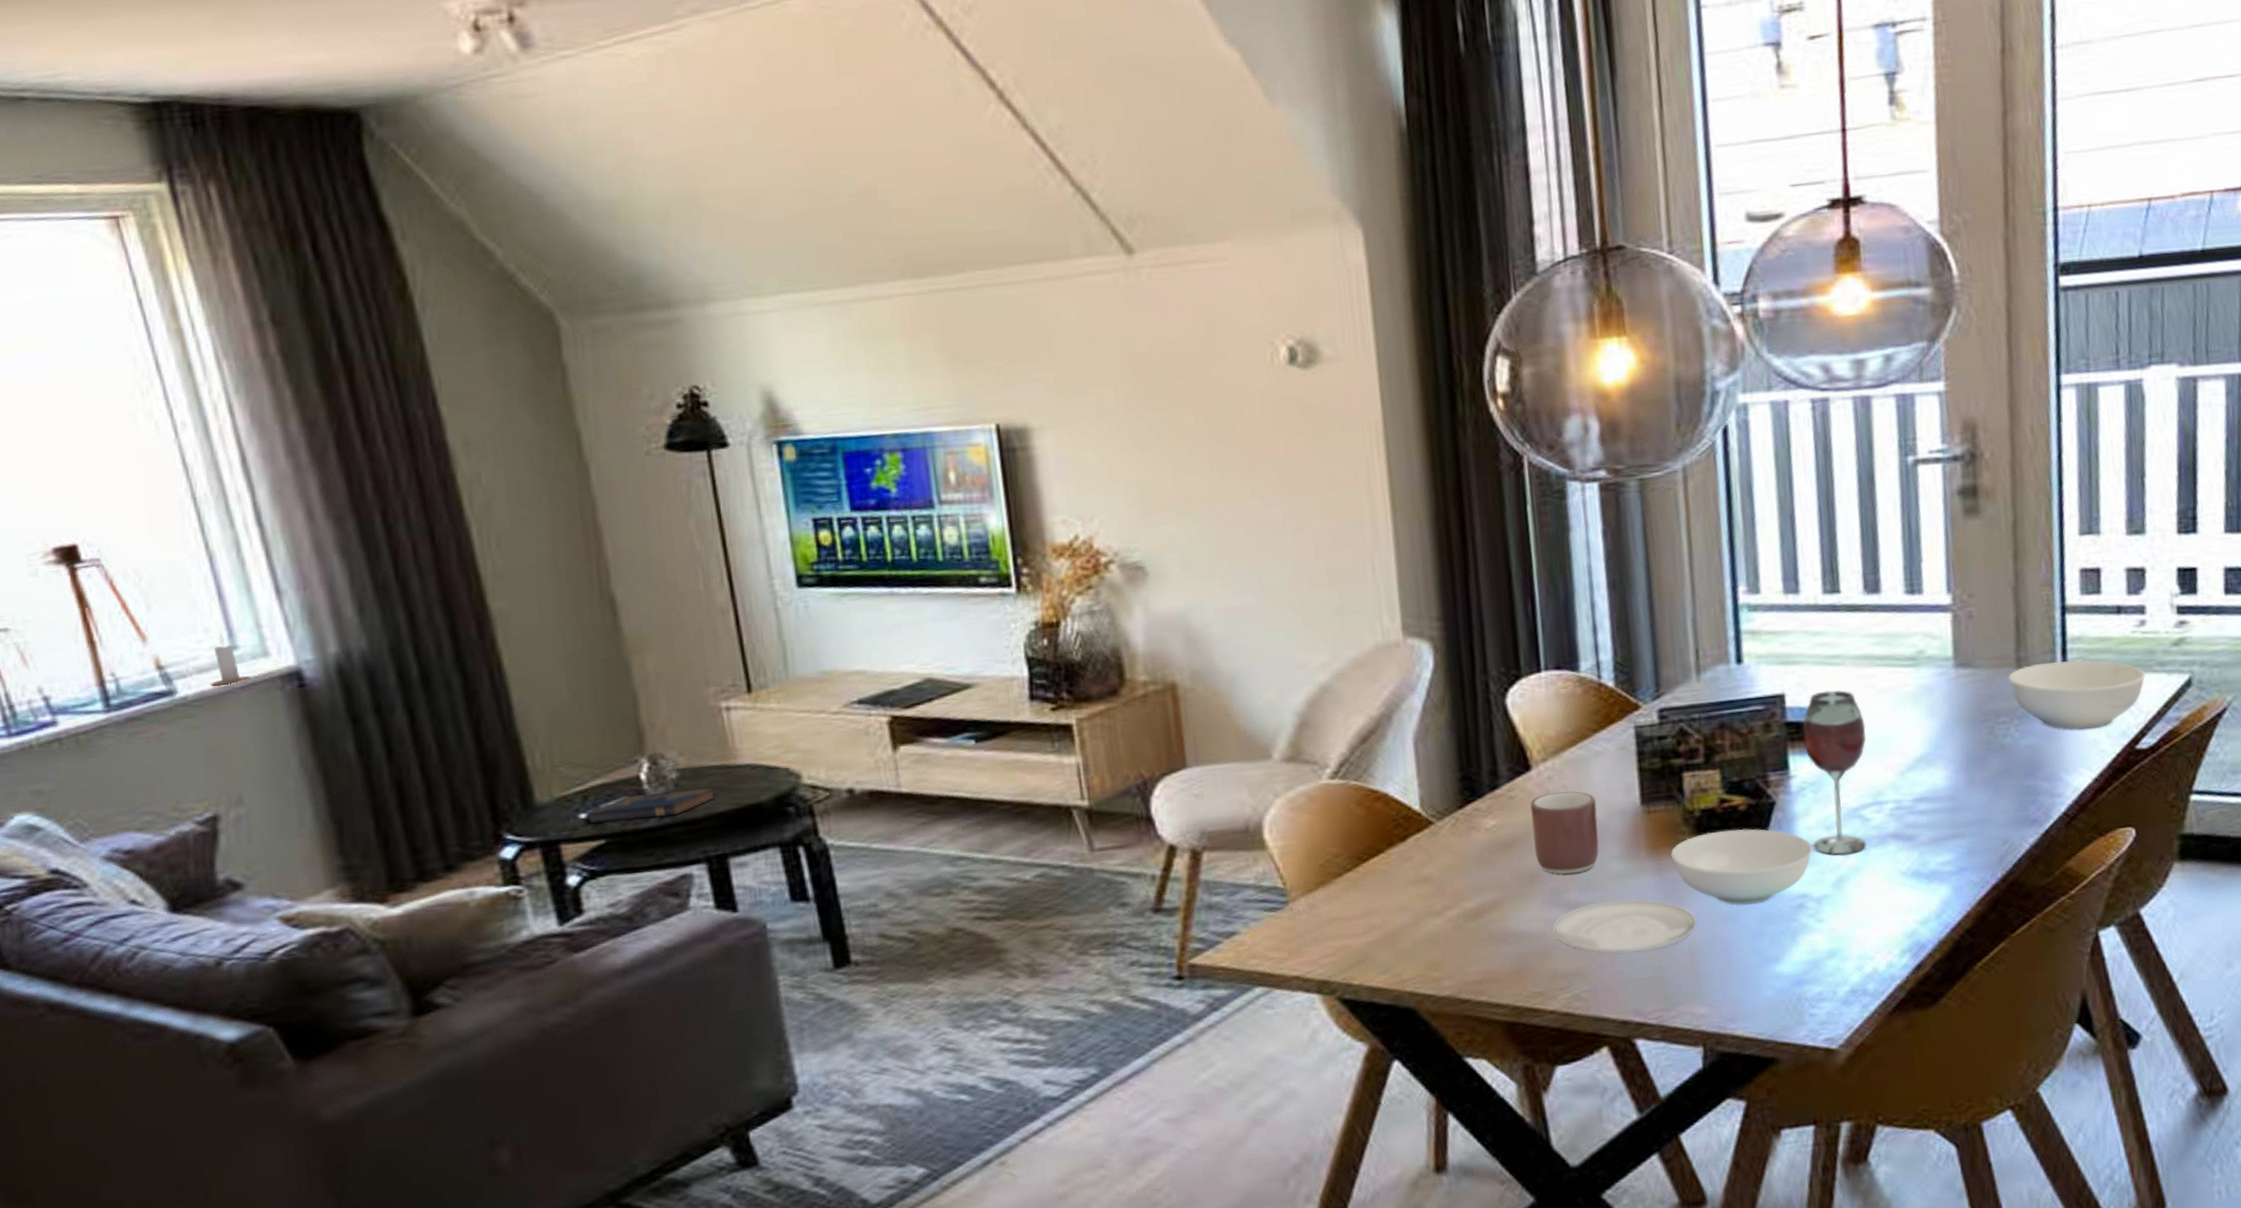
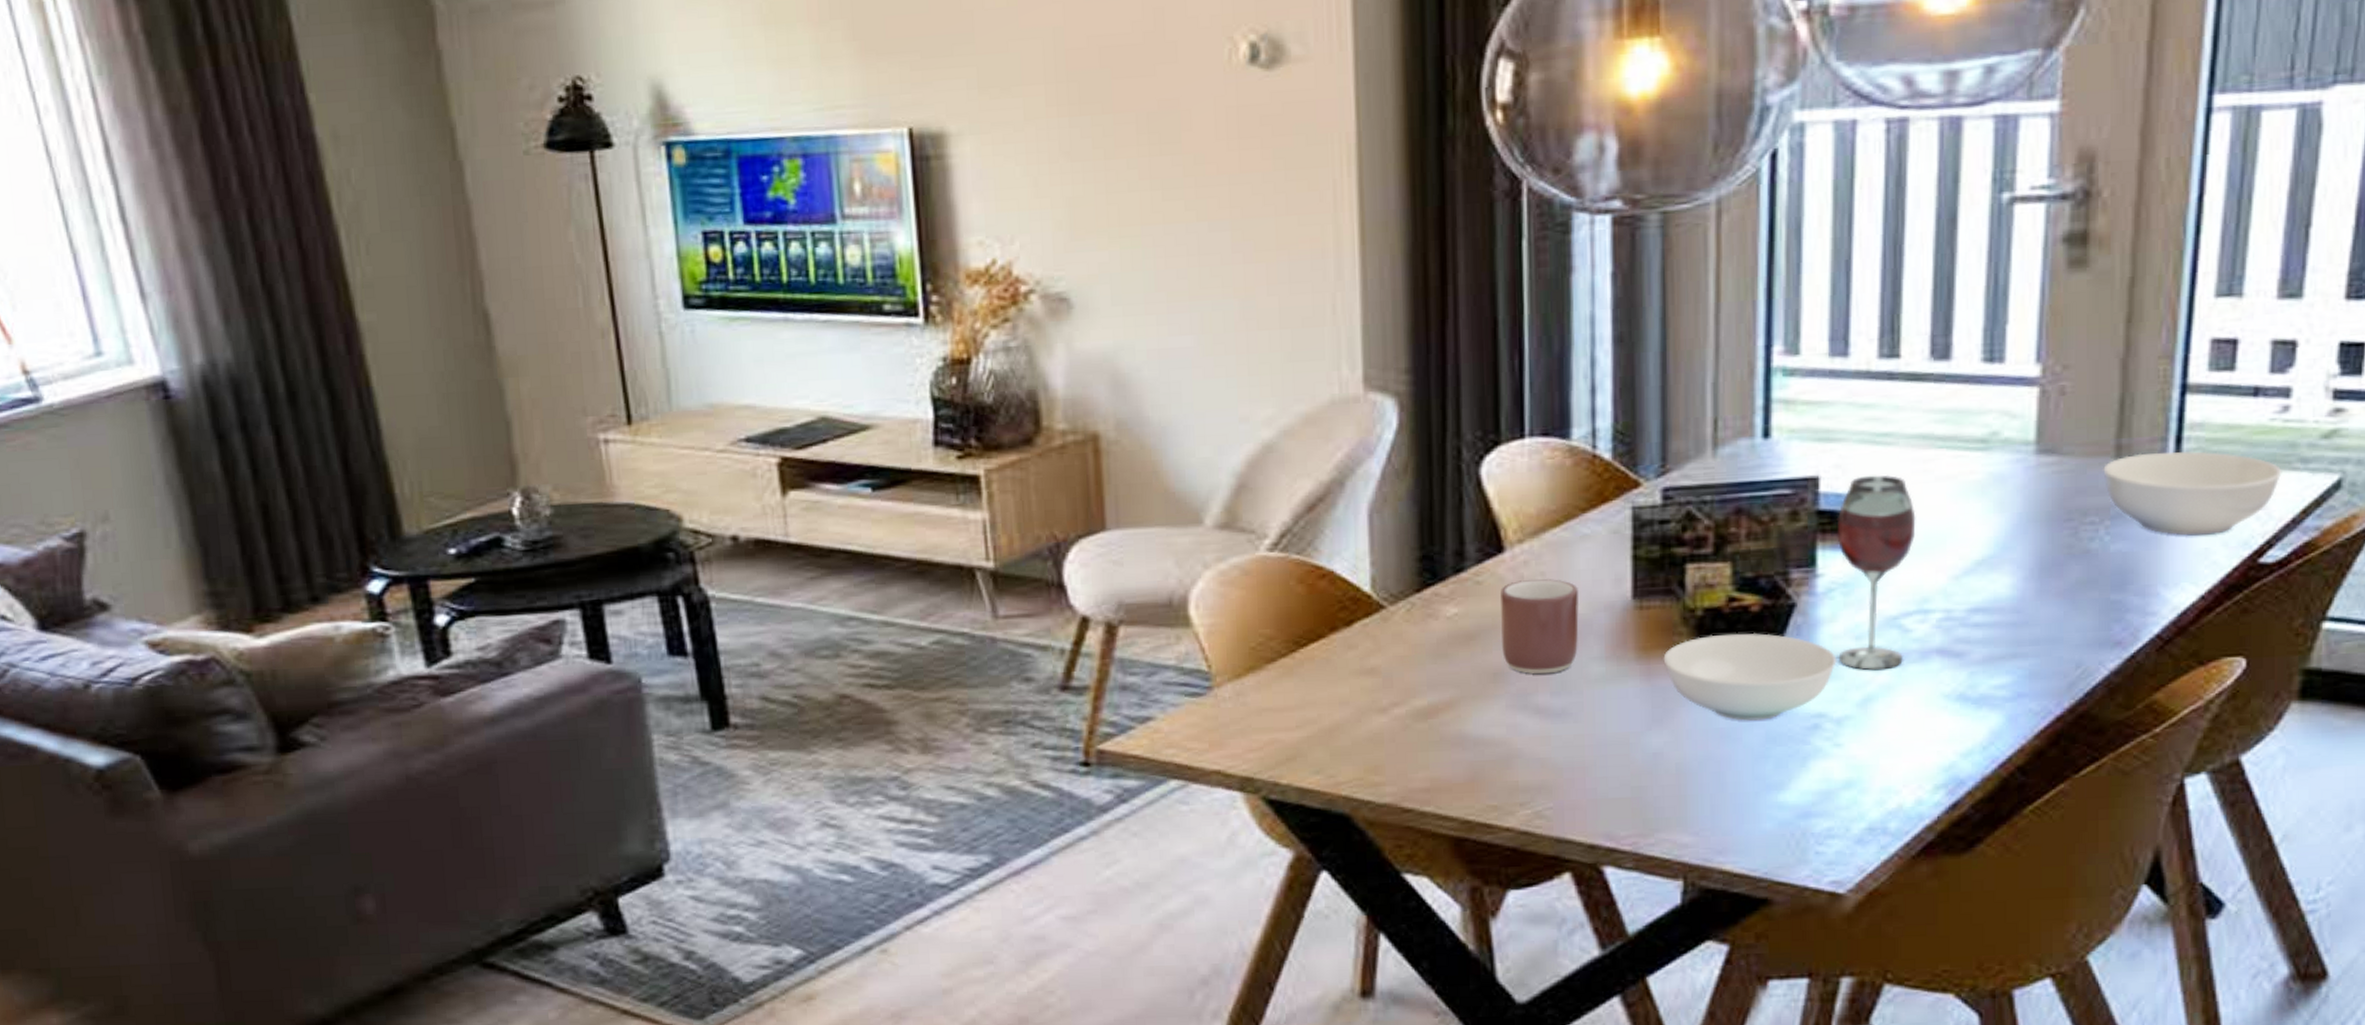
candle: present [210,631,251,686] -> none [76,336,117,394]
hardcover book: present [587,788,716,824] -> none [457,528,591,560]
plate: present [1552,899,1697,954] -> none [1515,707,1689,769]

